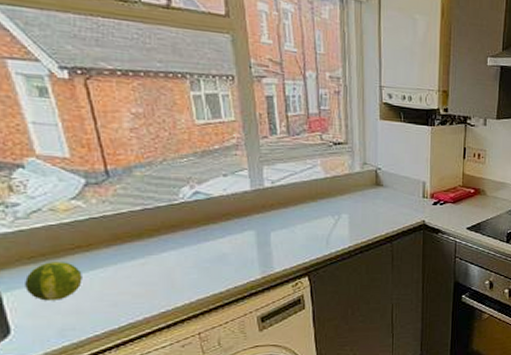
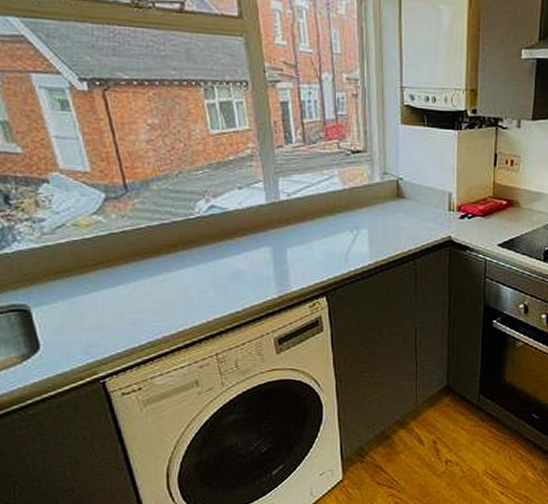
fruit: present [23,262,82,301] -> none [51,278,104,317]

